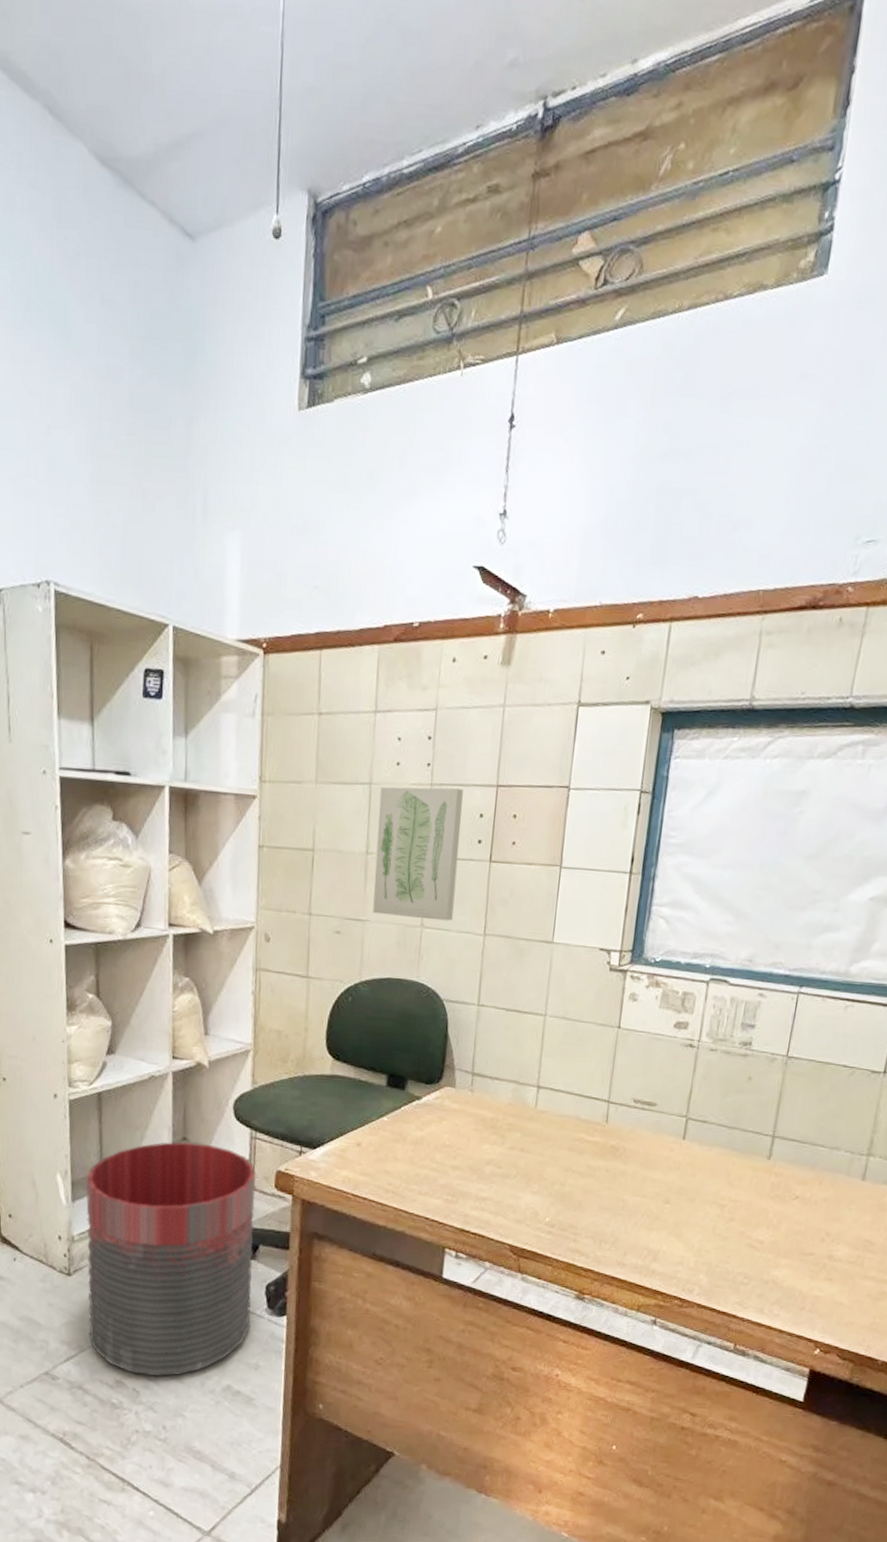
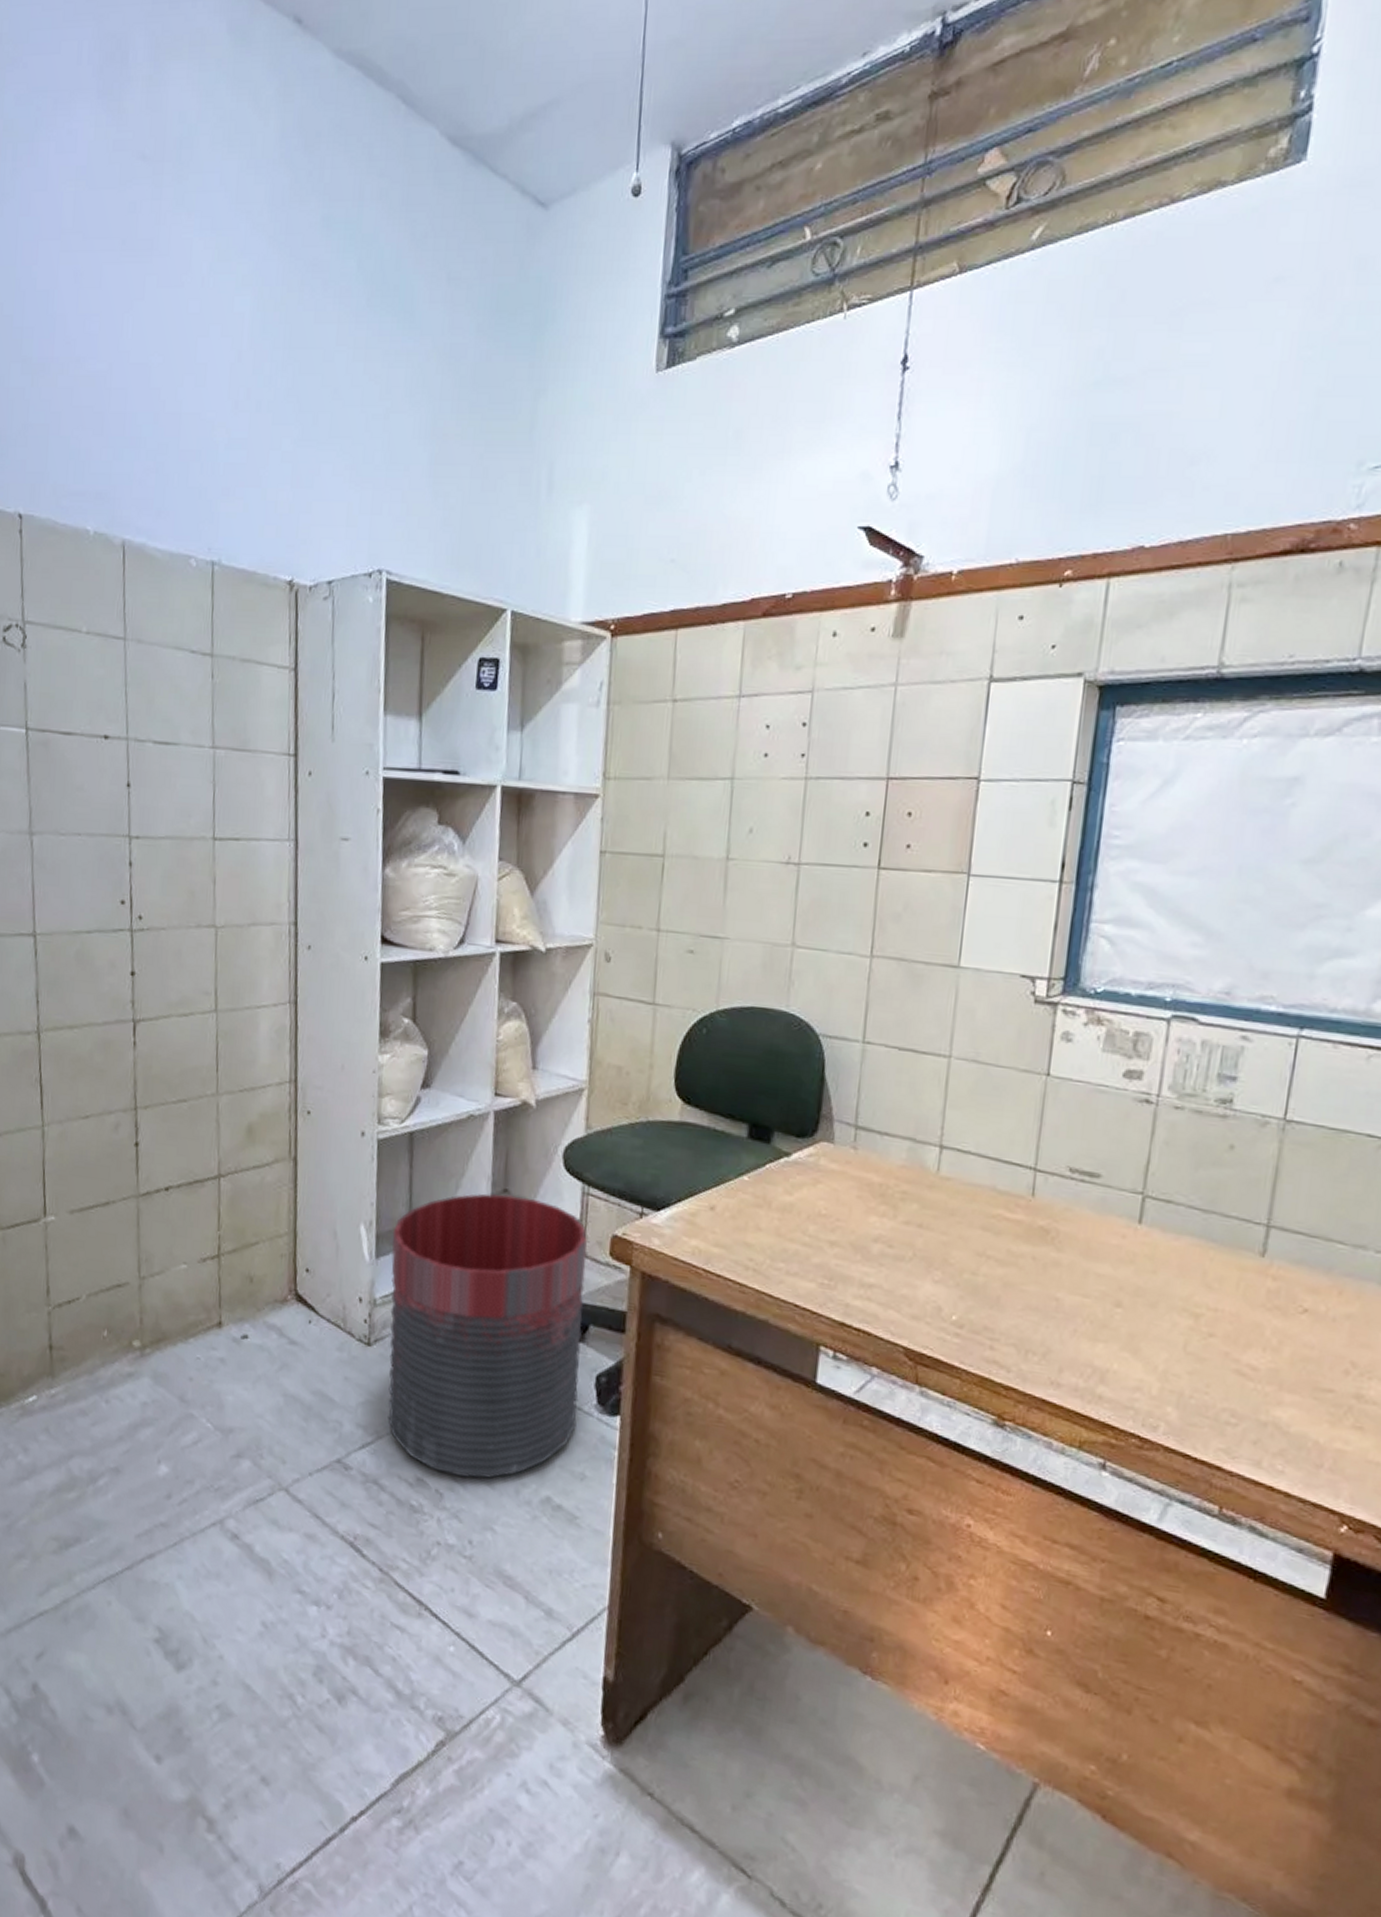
wall art: present [373,786,463,921] -> none [733,781,845,940]

